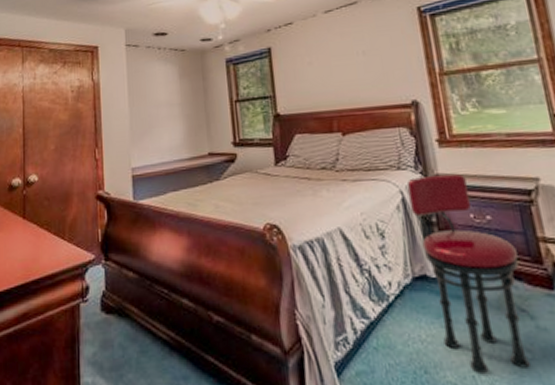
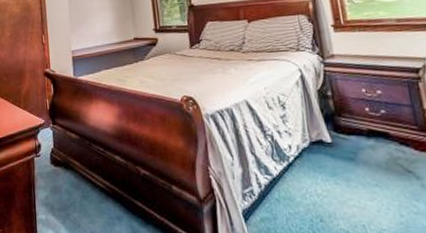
stool: present [406,174,530,373] -> none [305,55,416,223]

